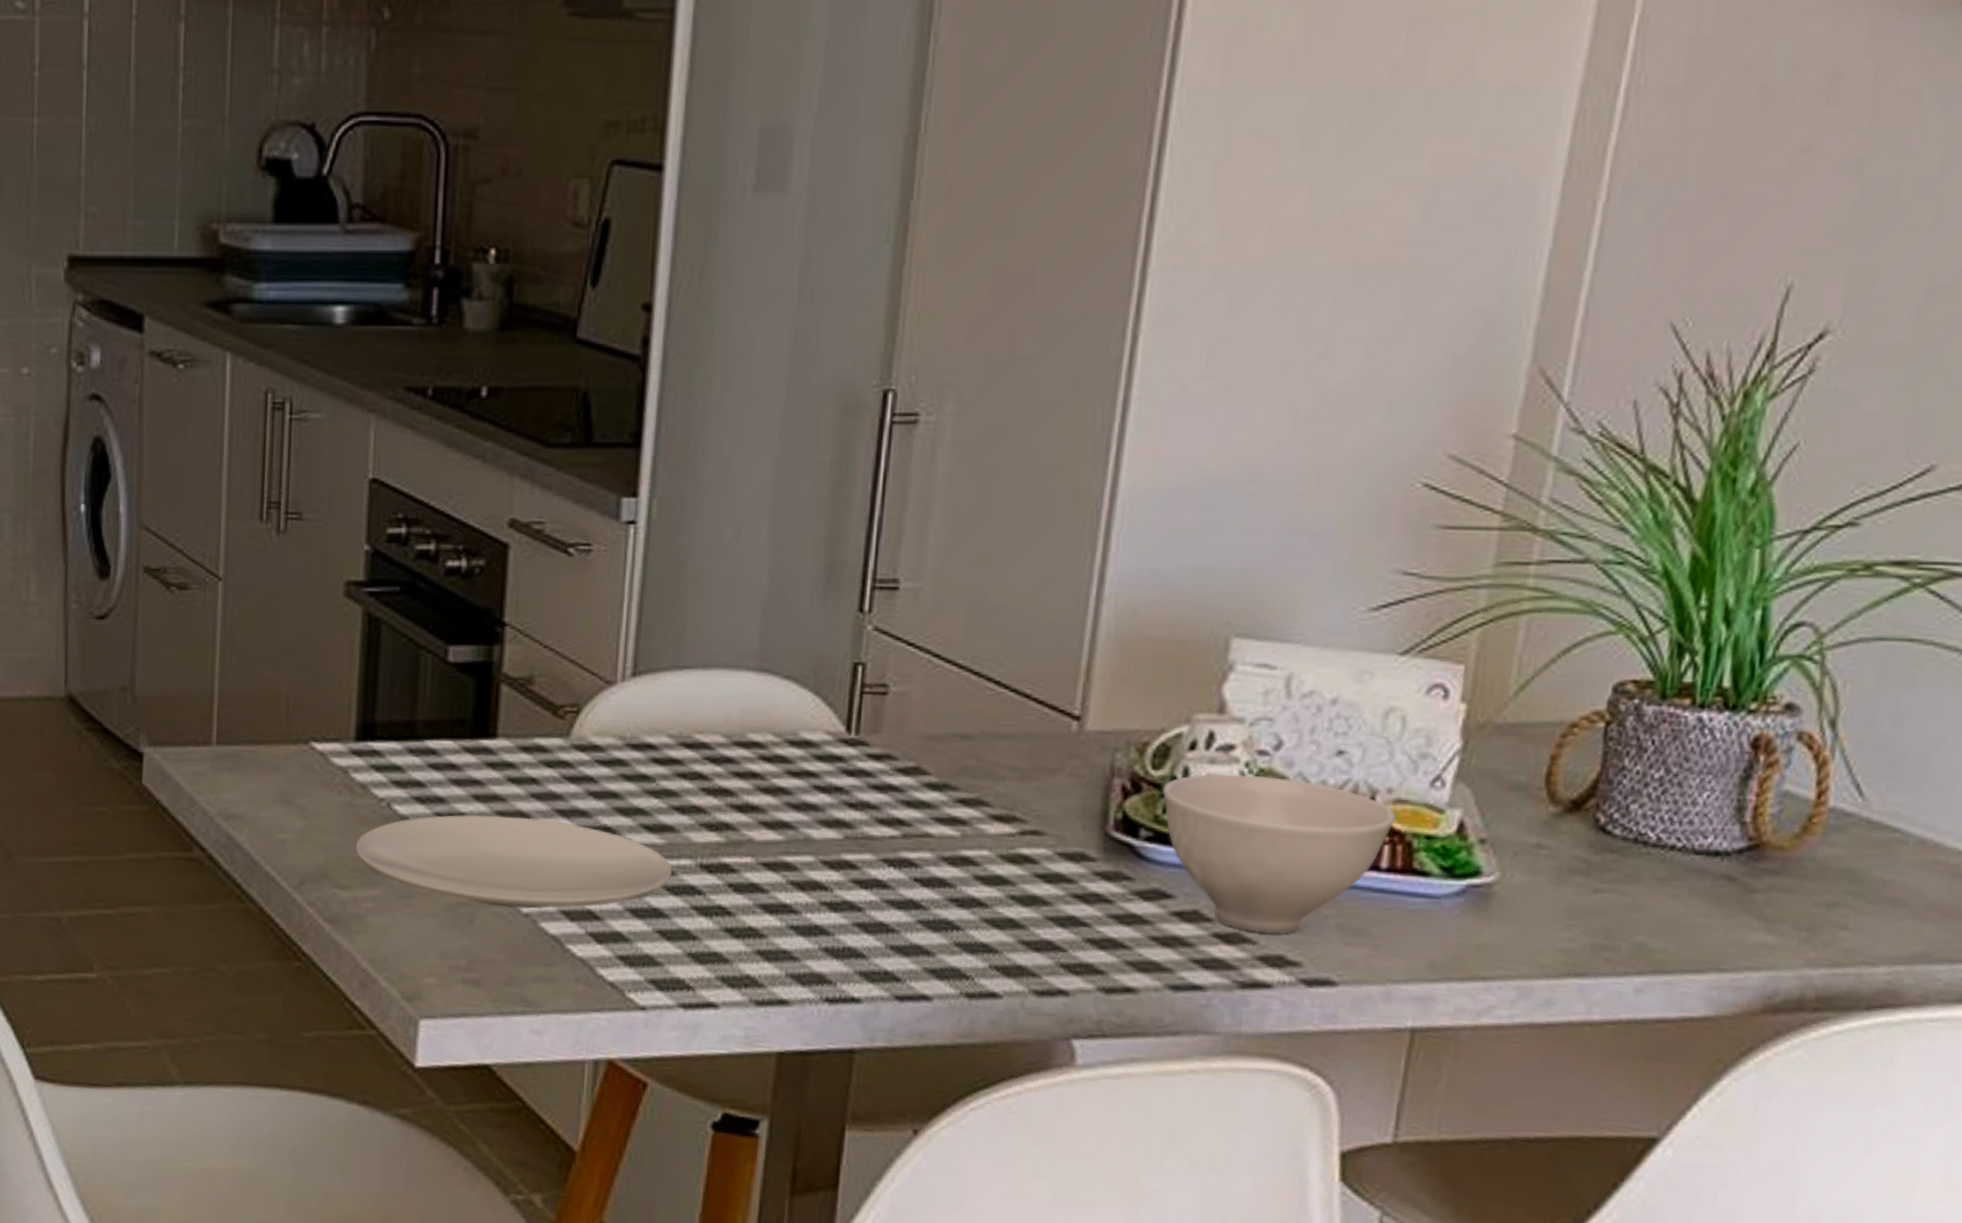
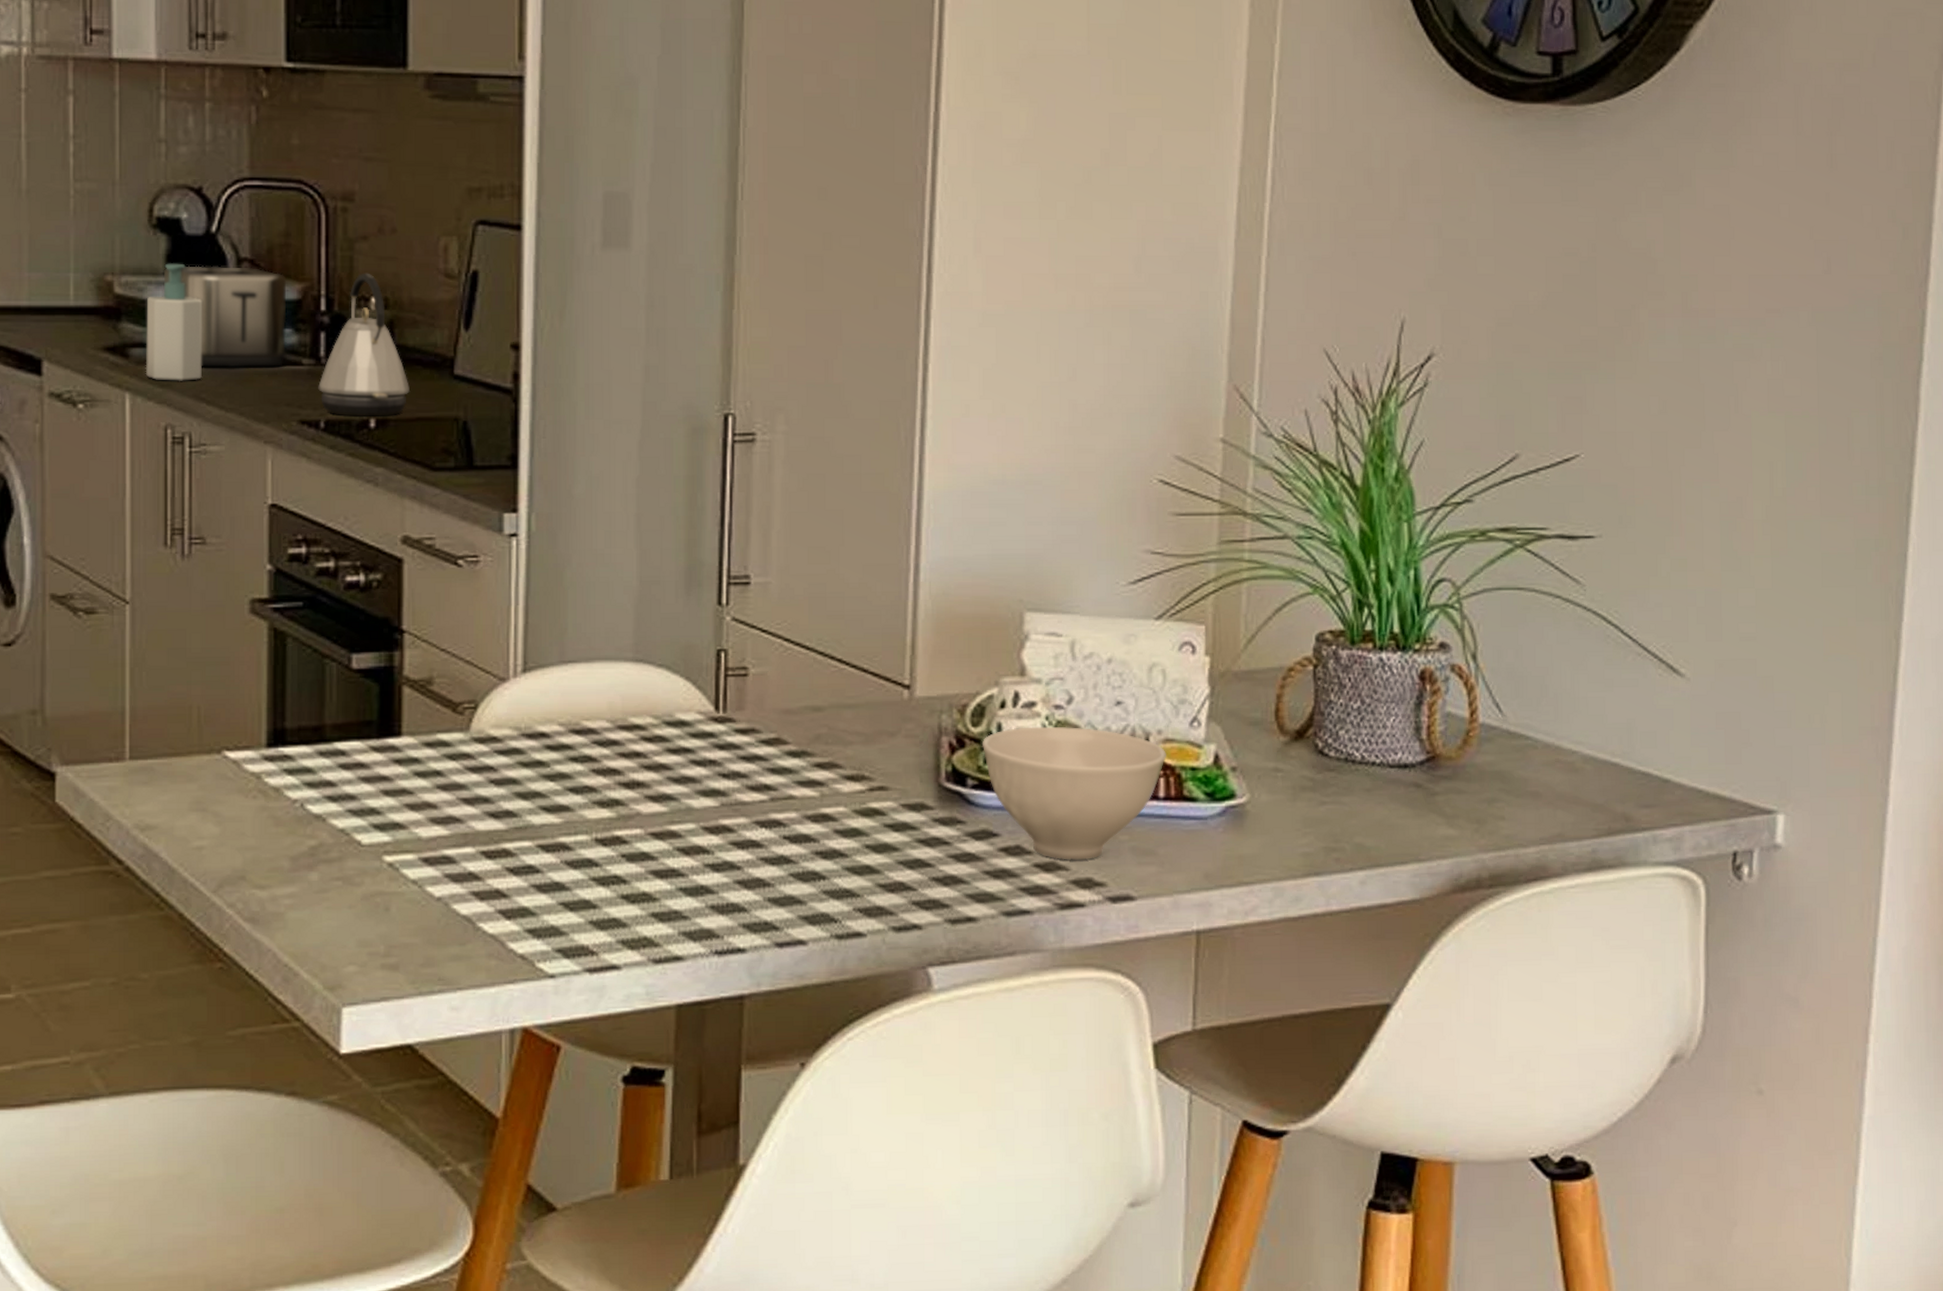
soap bottle: none [247,210,310,341] -> present [145,263,203,381]
toaster: none [271,212,400,327] -> present [164,265,287,367]
plate: present [355,814,672,909] -> none [271,807,570,894]
kettle: none [428,221,527,386] -> present [318,273,410,418]

